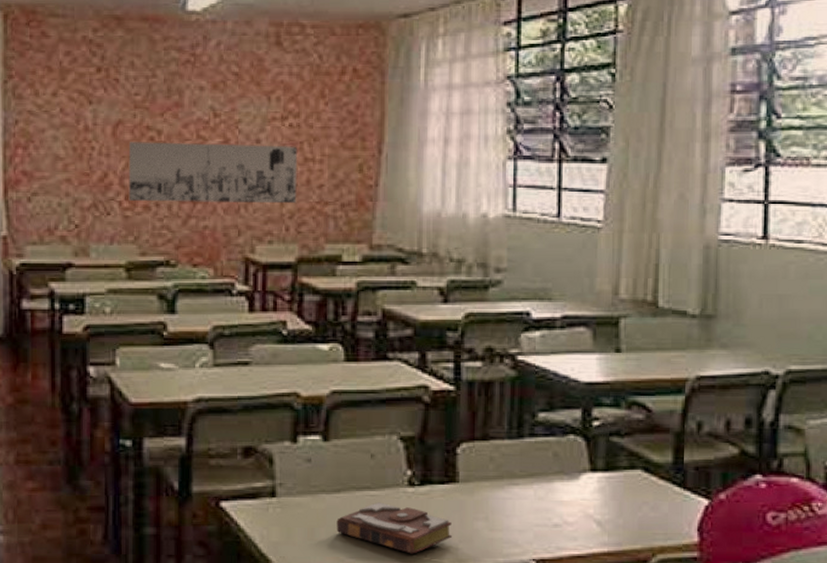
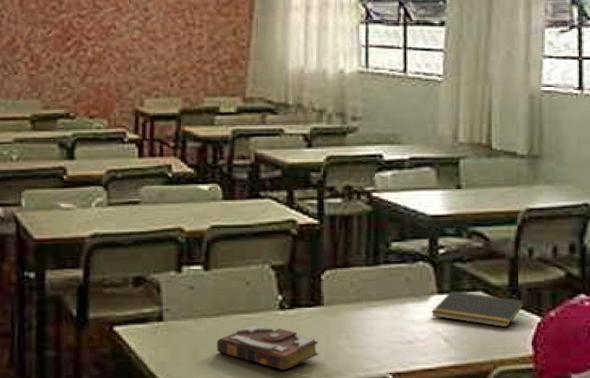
wall art: present [128,142,297,204] -> none [33,10,180,63]
notepad: none [583,468,691,511] -> present [432,291,525,328]

